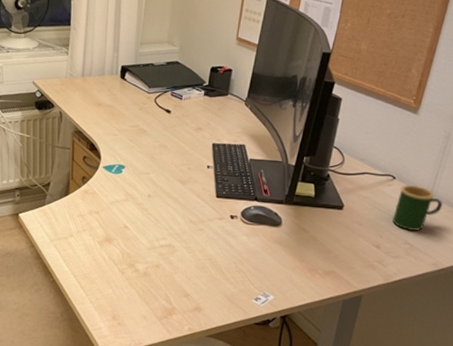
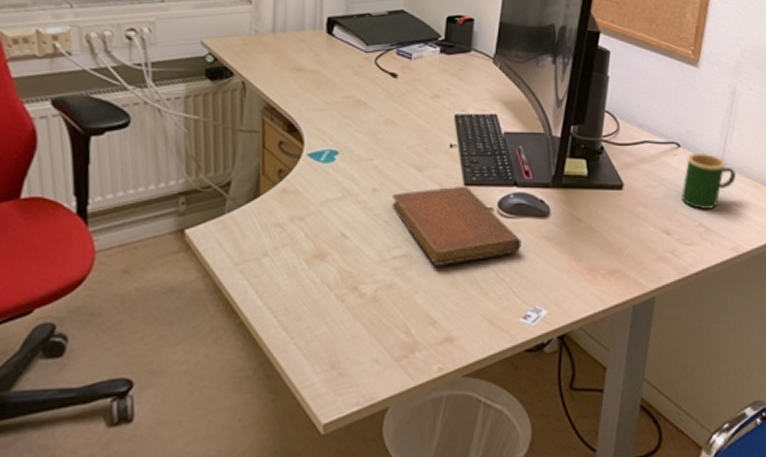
notebook: none [161,197,258,255] -> present [391,186,521,265]

